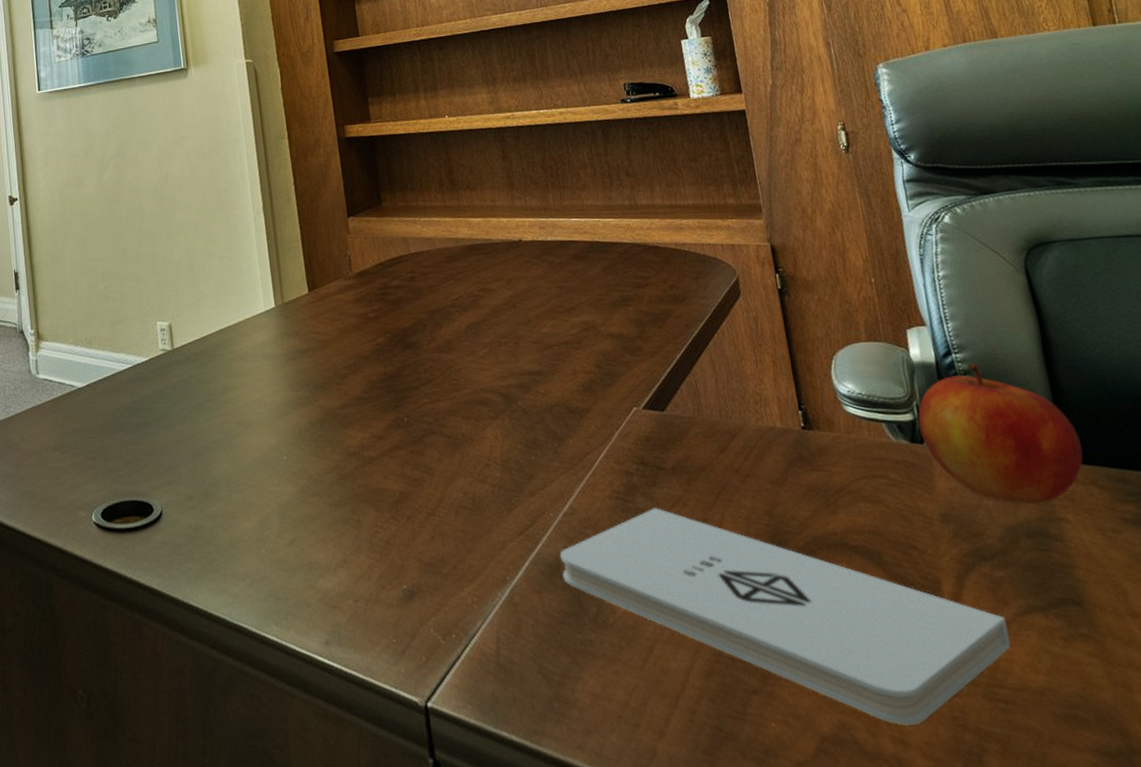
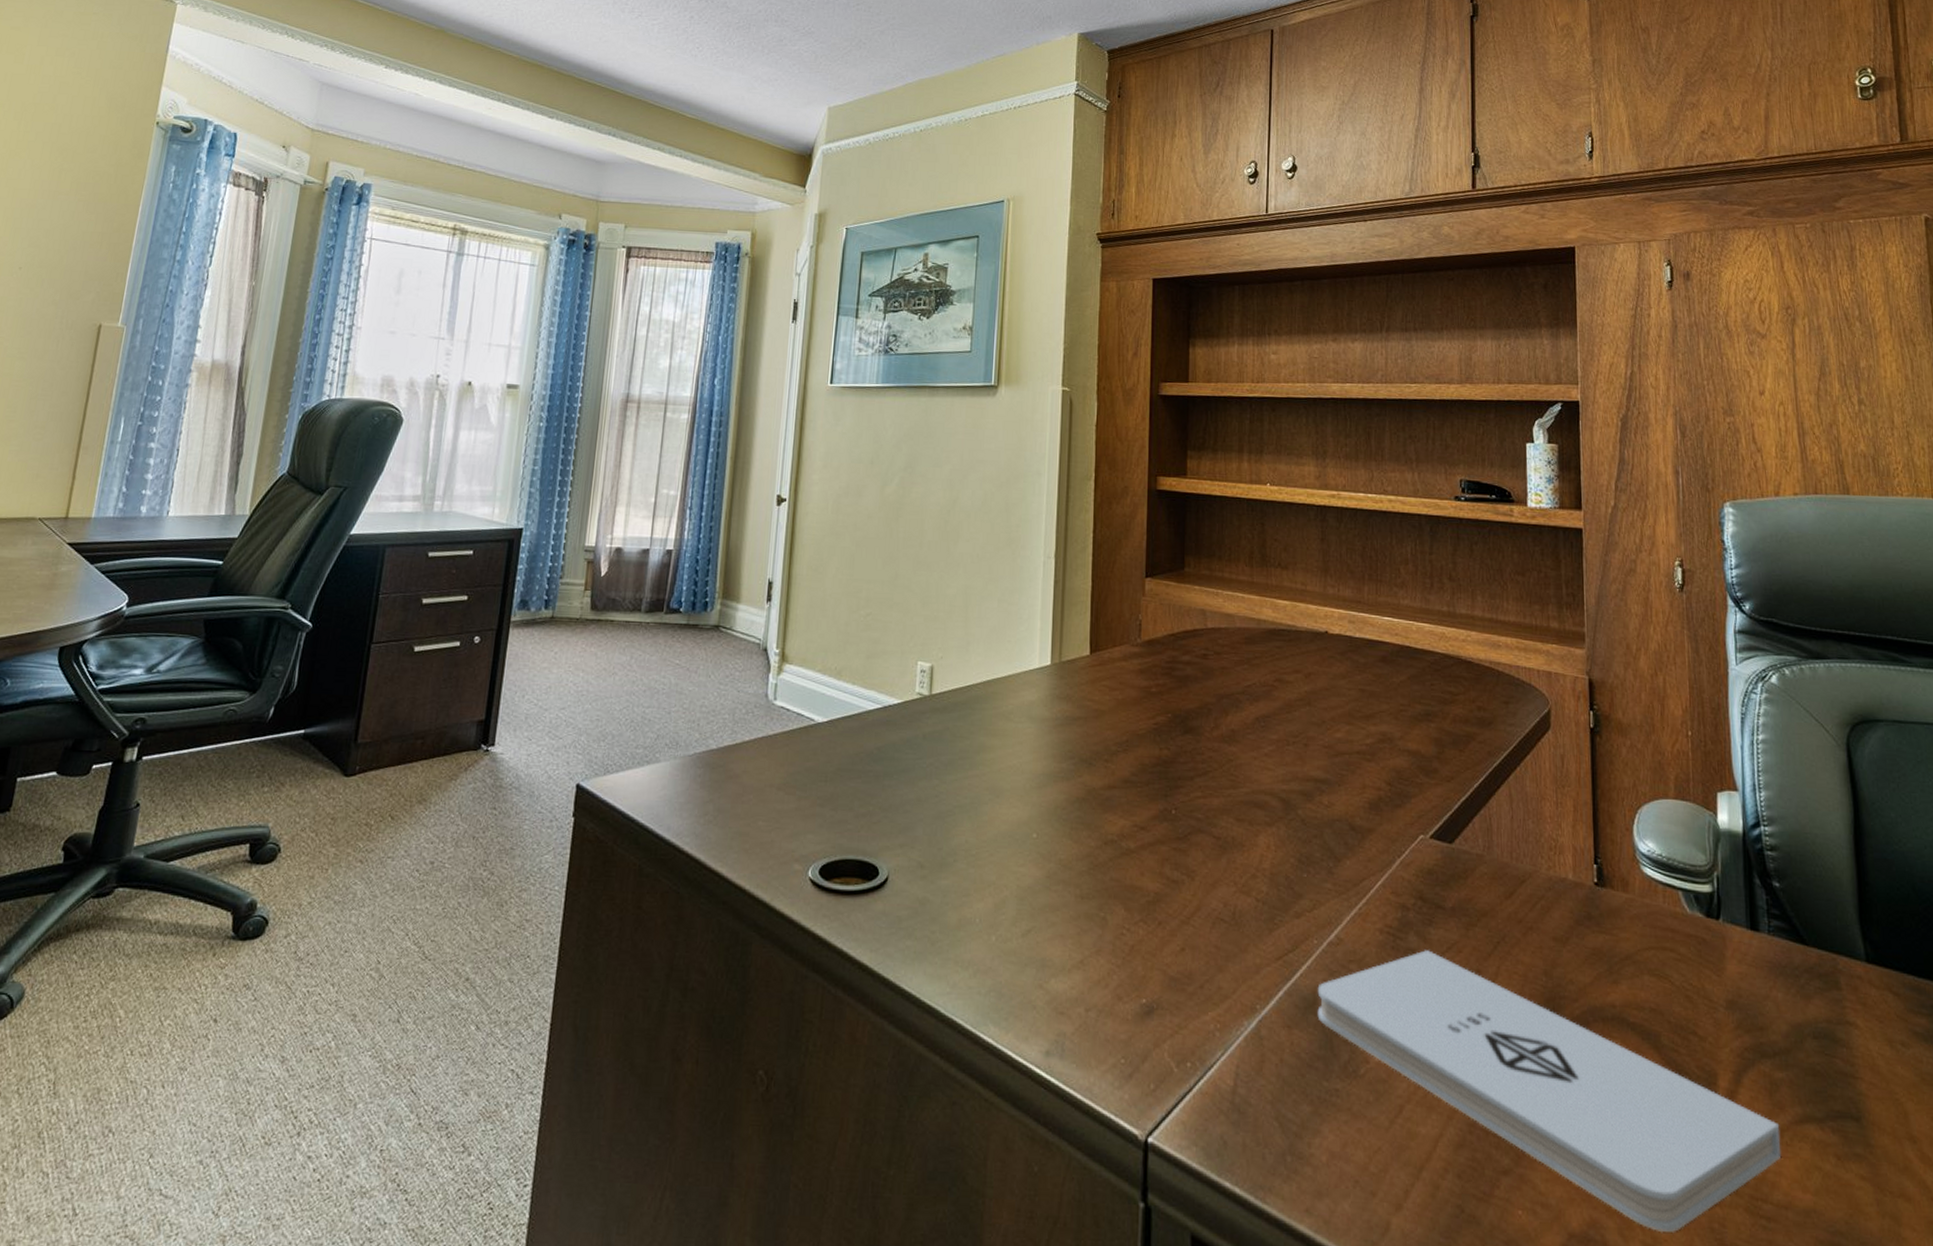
apple: present [918,362,1083,505] -> none [1717,838,1882,1004]

